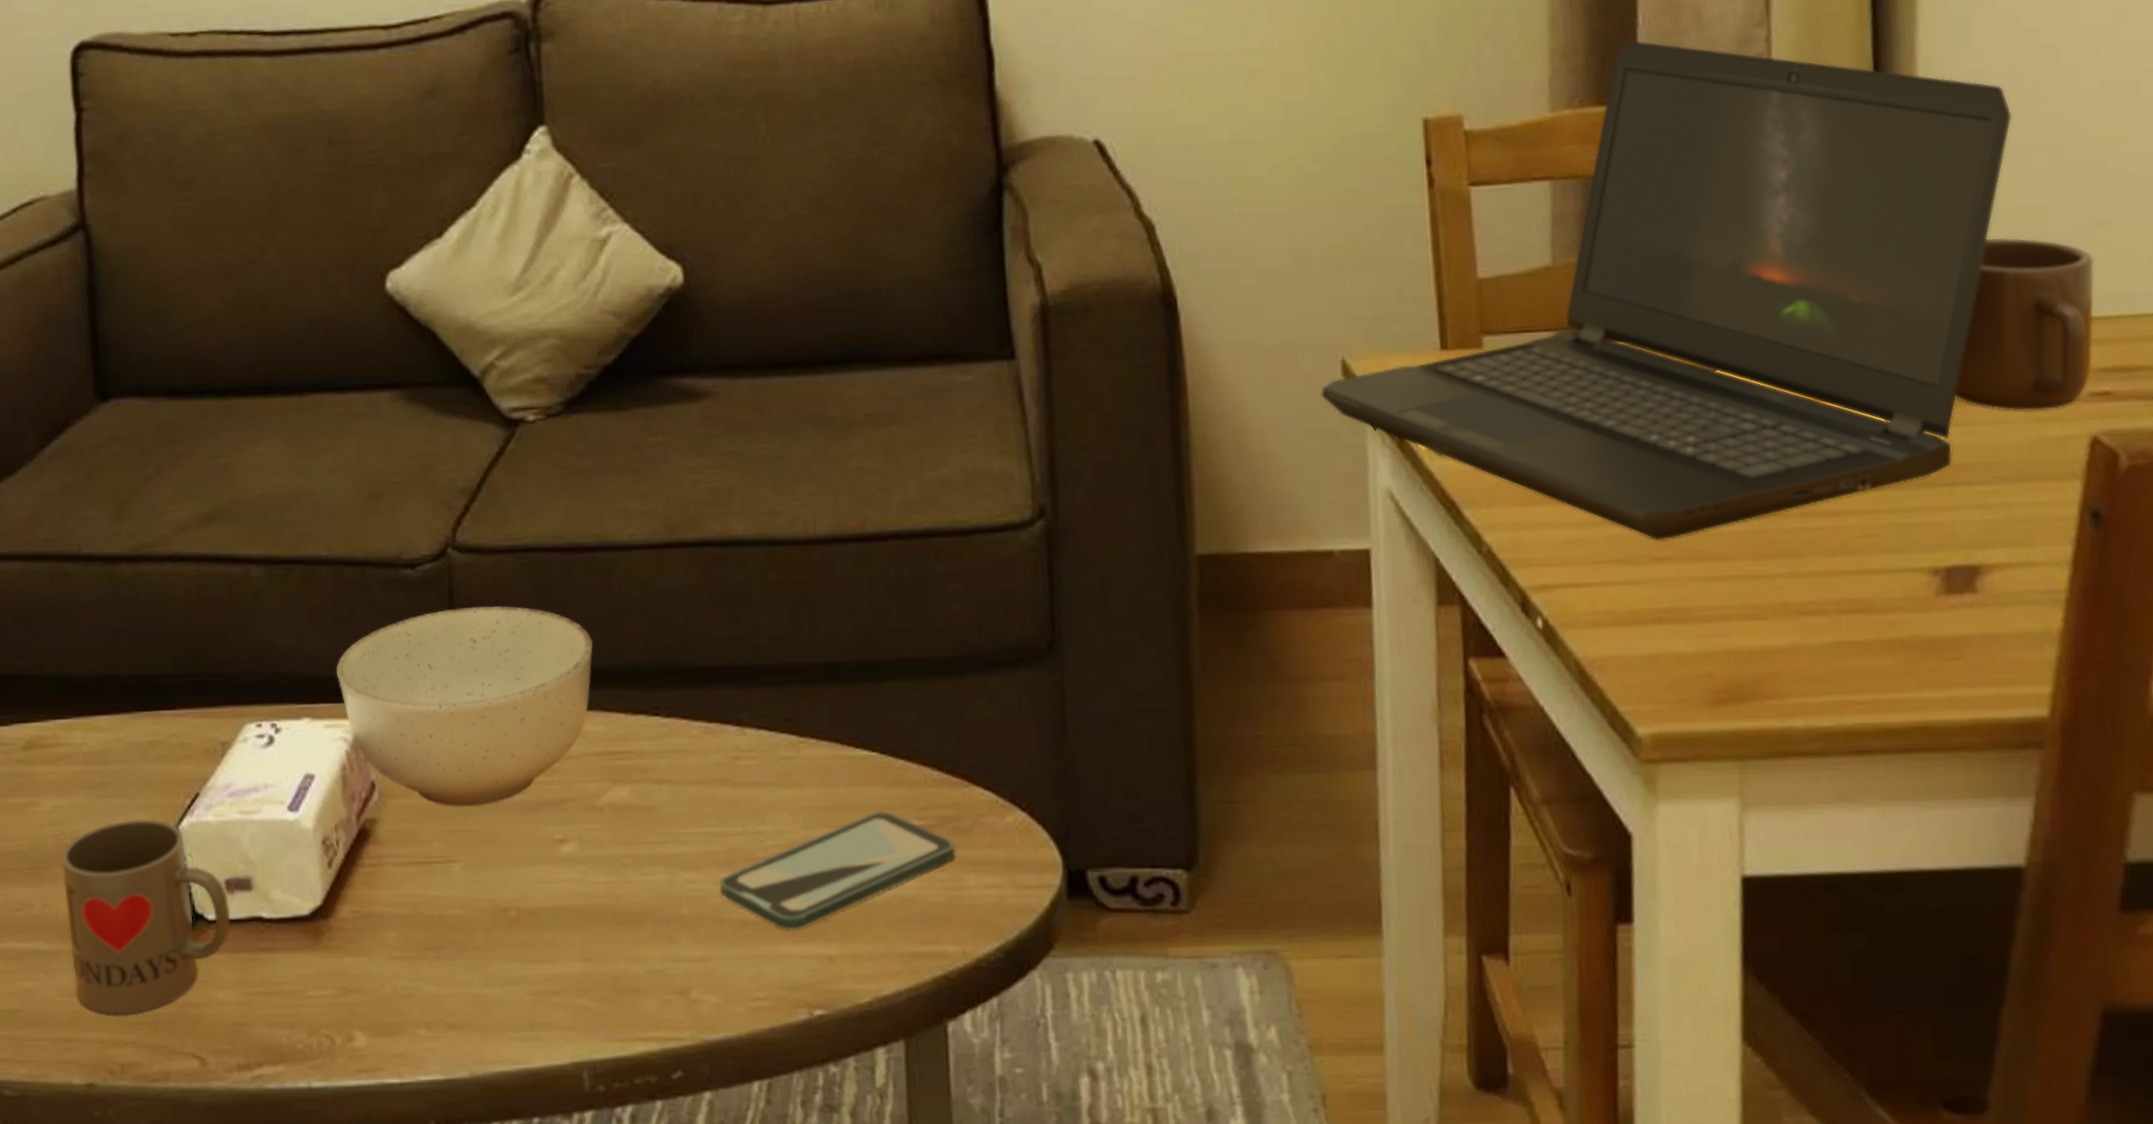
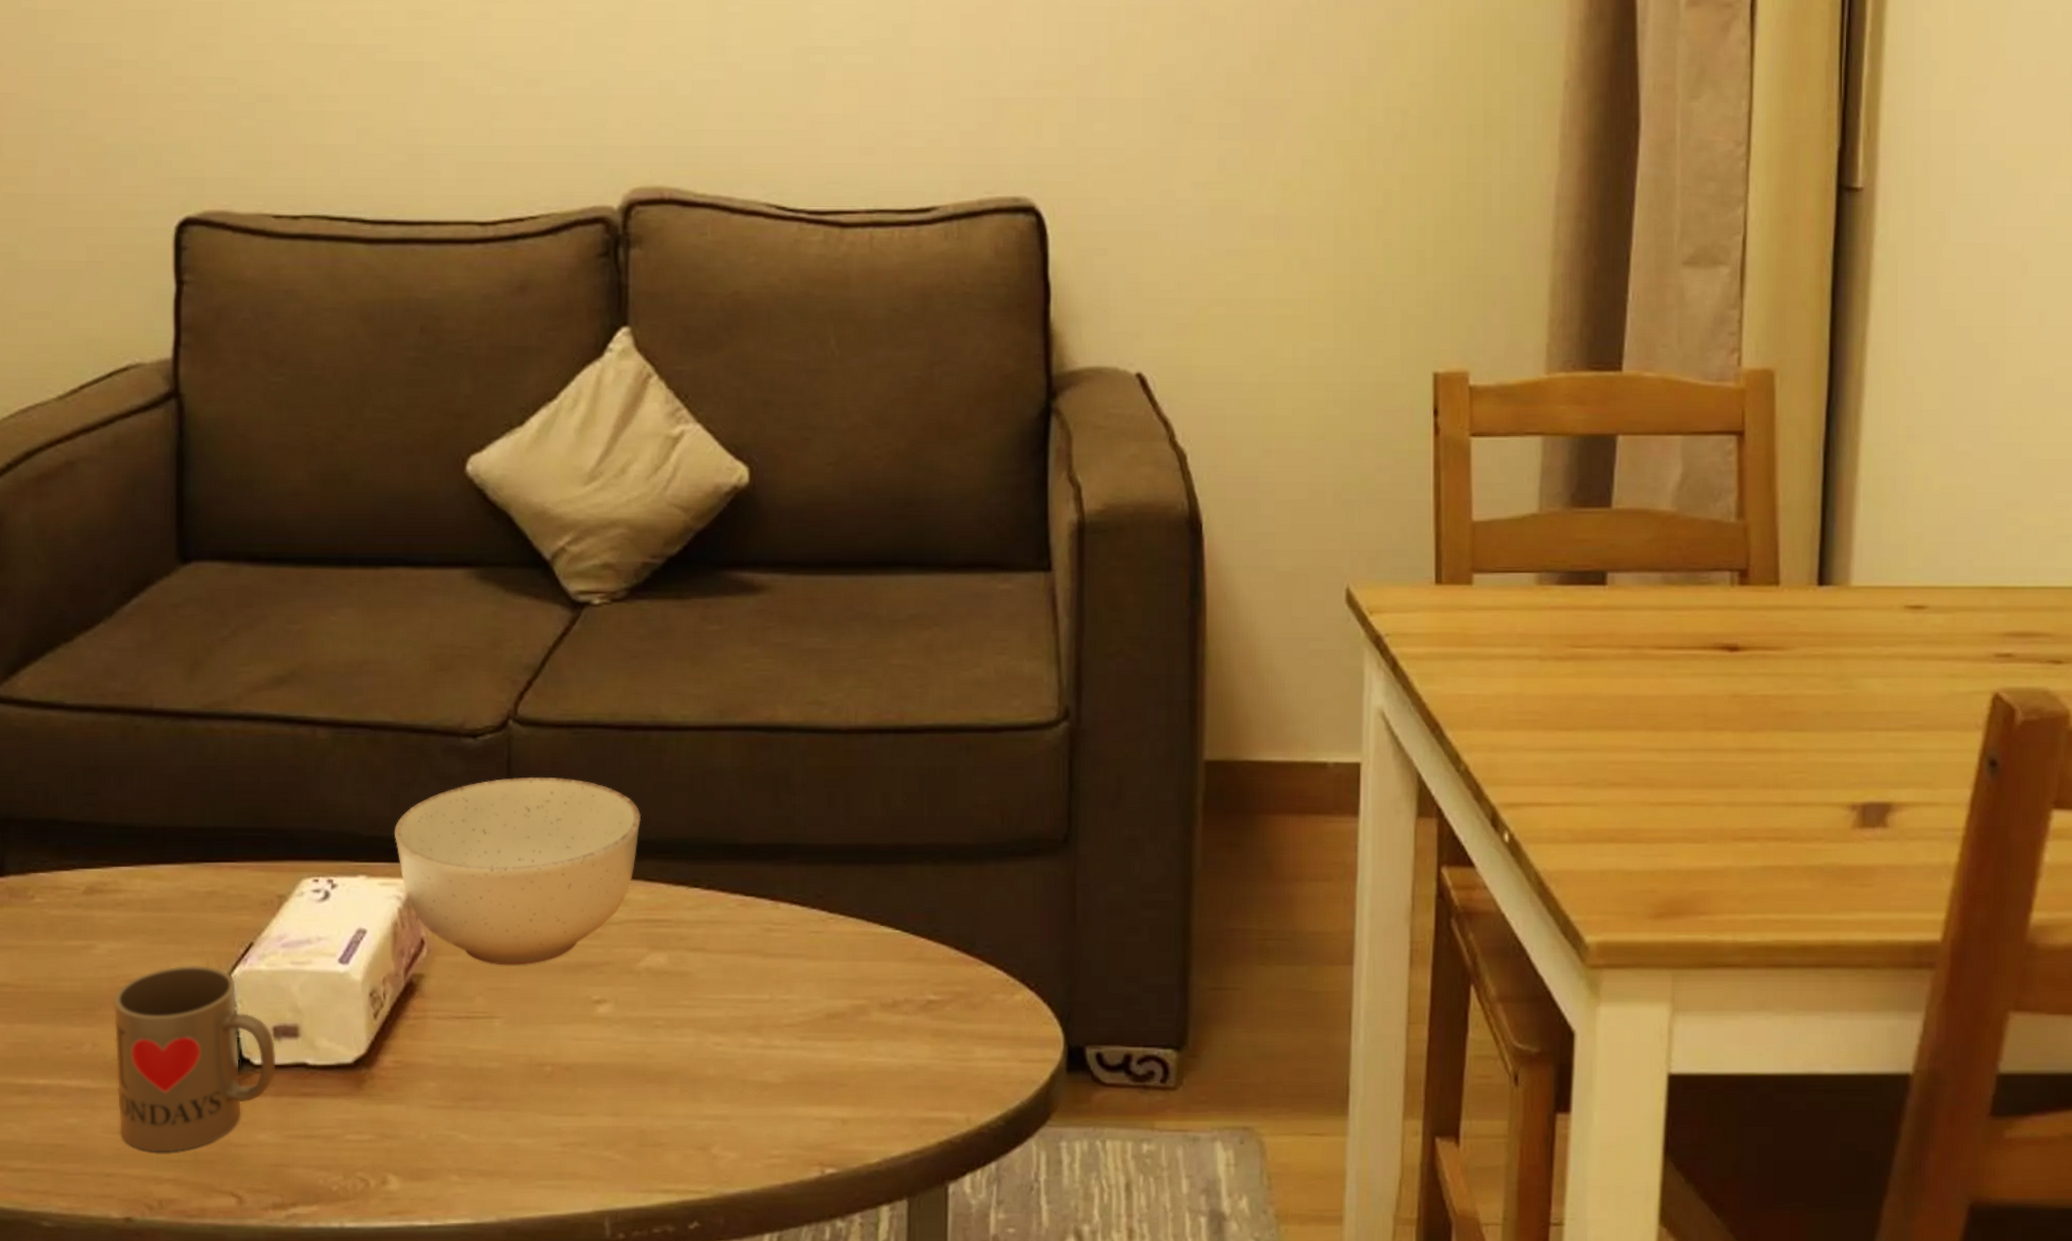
smartphone: present [719,810,956,930] -> none [745,985,967,1093]
laptop computer: present [1320,39,2013,540] -> none [1325,312,1945,767]
mug: present [1955,237,2095,410] -> none [1880,510,2006,666]

